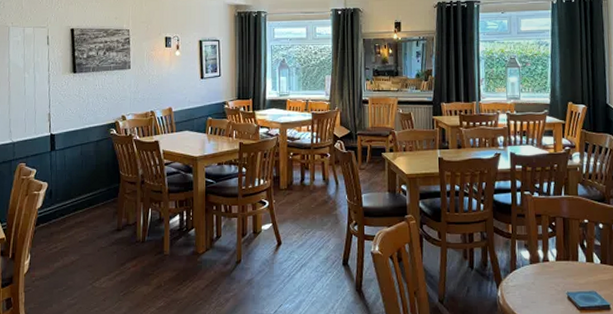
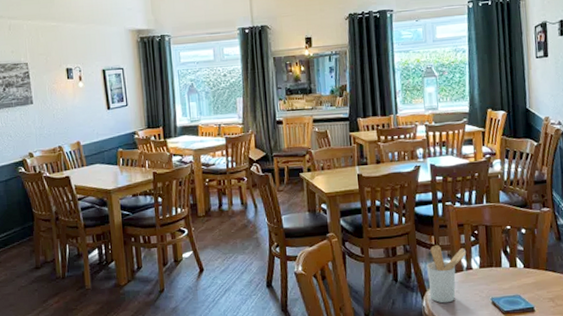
utensil holder: none [503,233,544,295] -> present [427,244,467,304]

